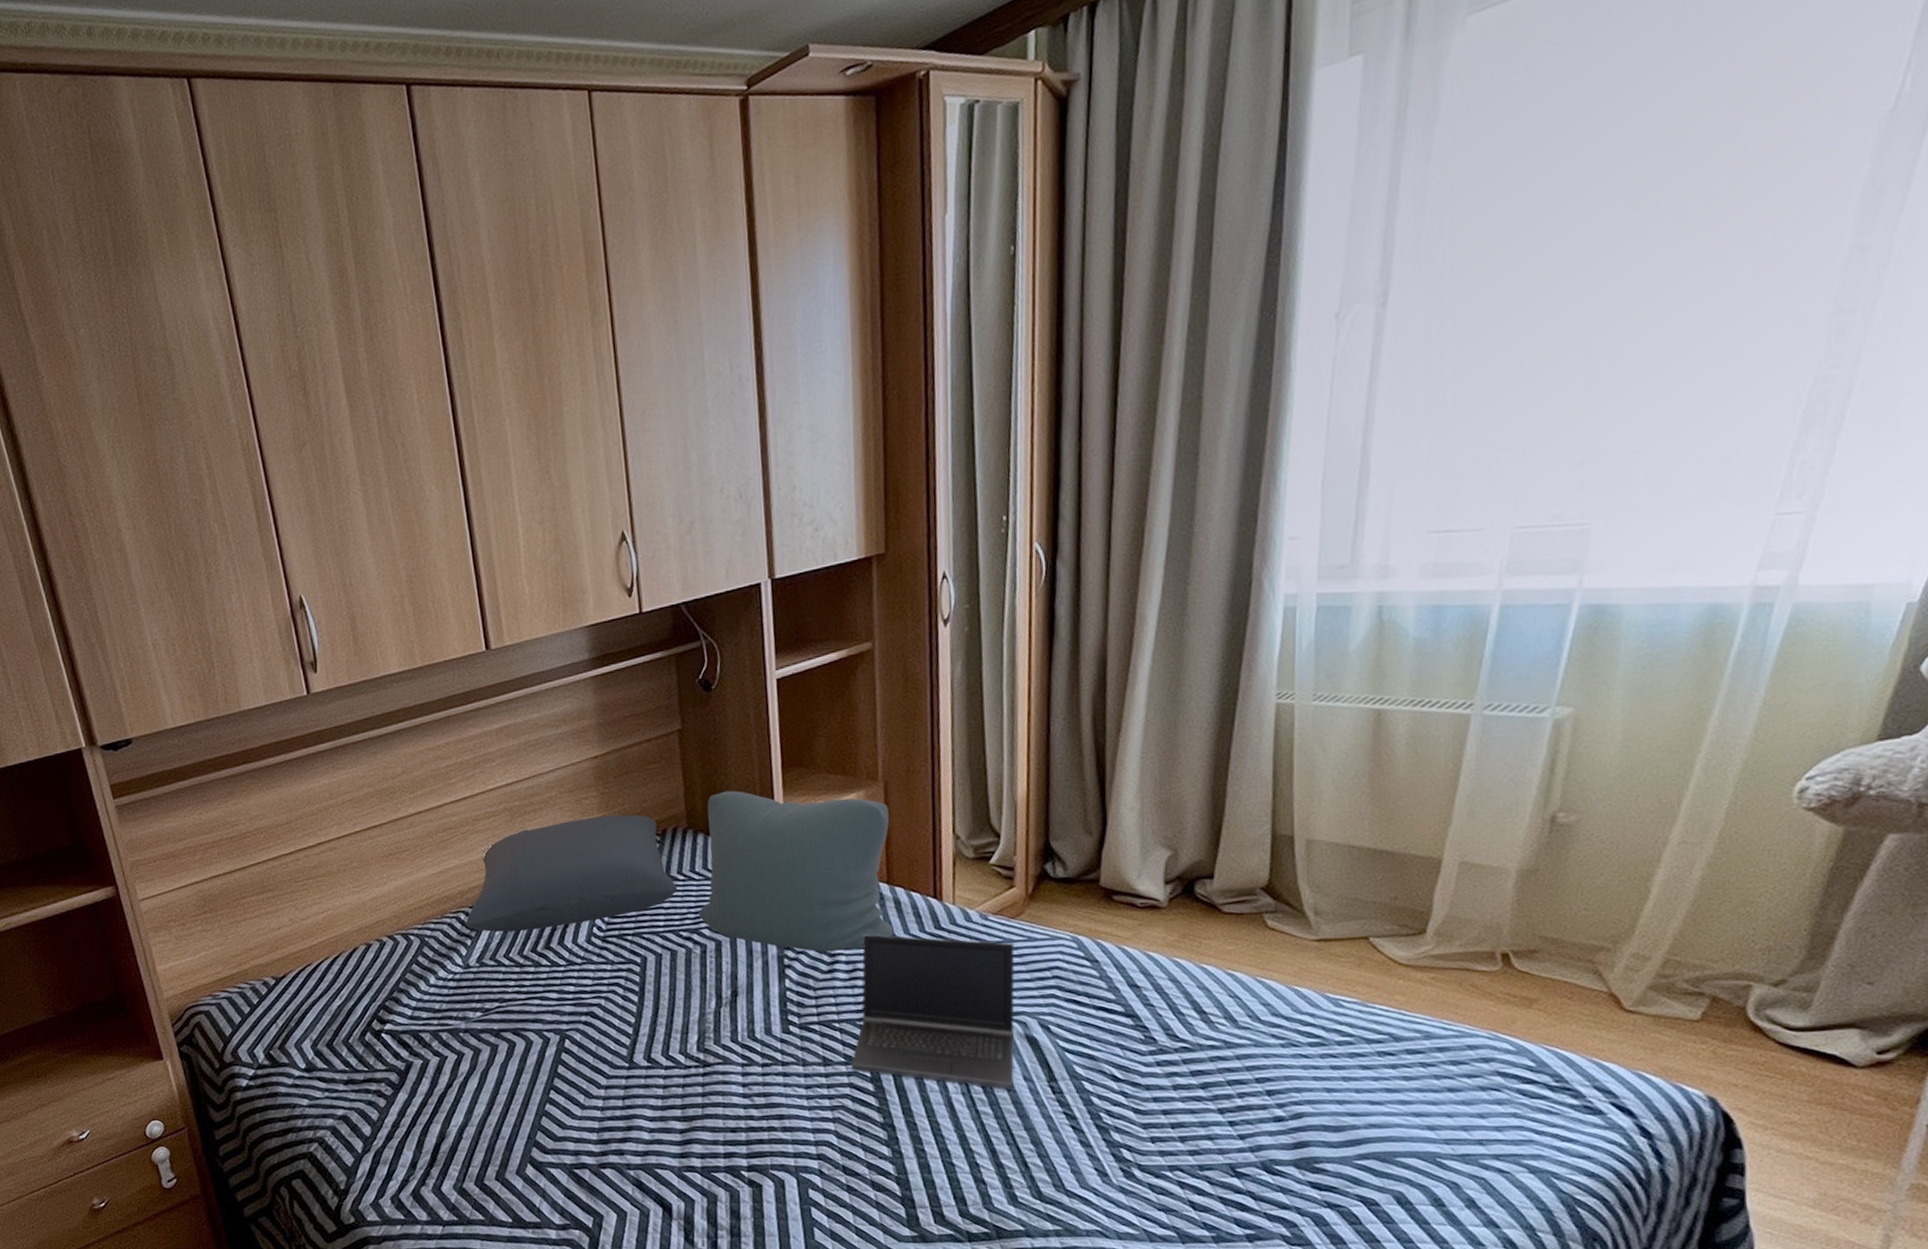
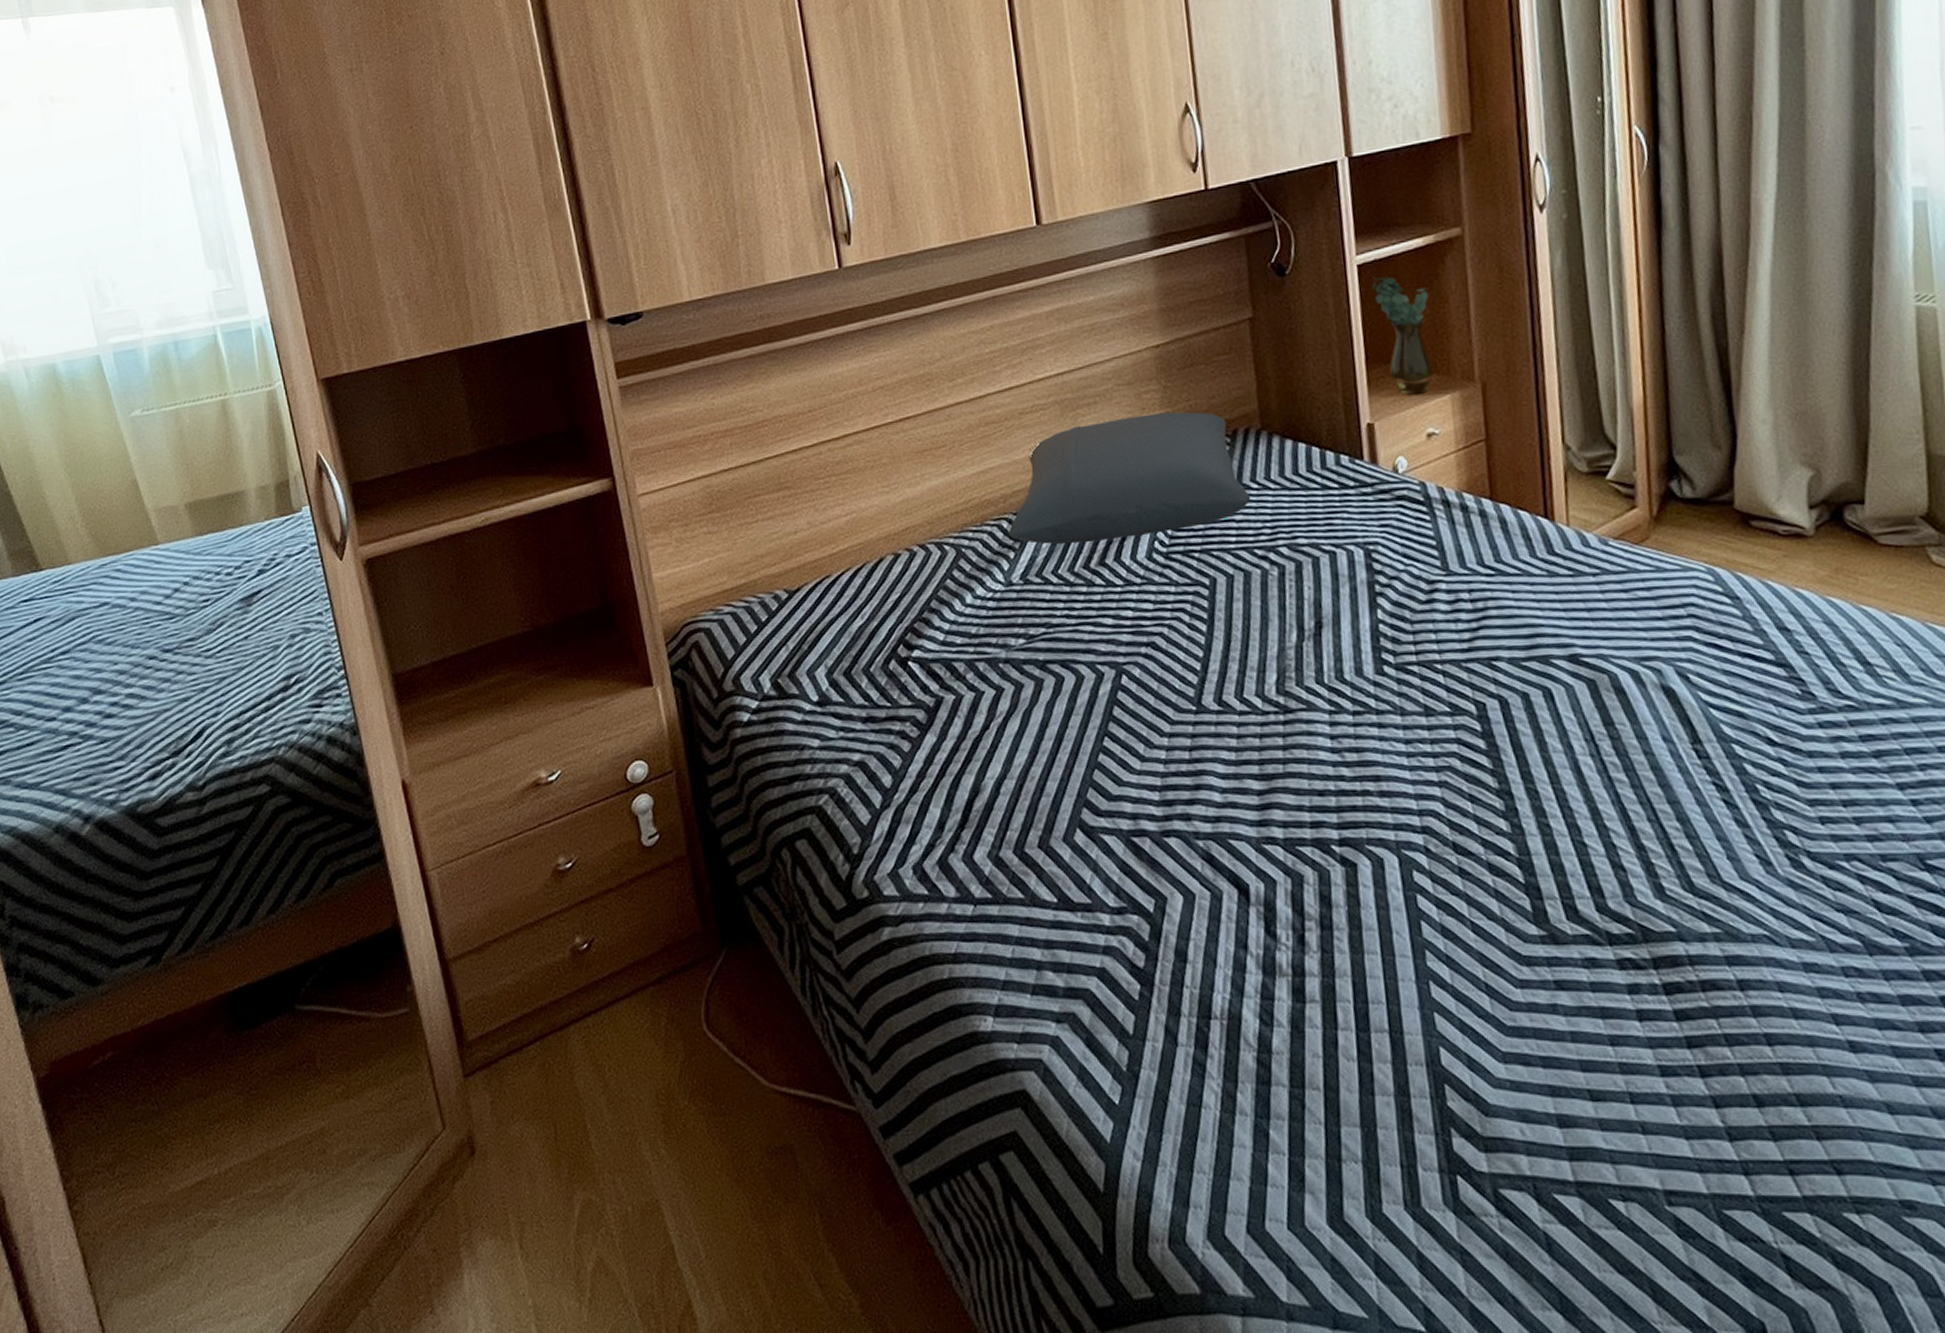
cushion: present [699,790,894,952] -> none [1276,387,1501,578]
vase: none [789,687,842,795] -> present [1371,274,1434,395]
laptop computer: present [851,934,1015,1090] -> none [1457,558,1651,752]

